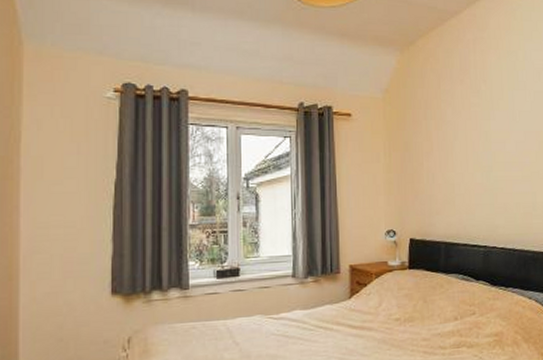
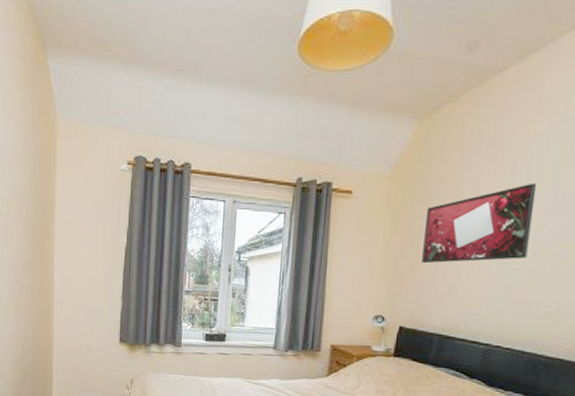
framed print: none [417,103,502,177] -> present [421,182,537,264]

